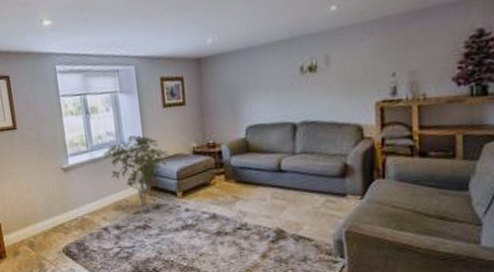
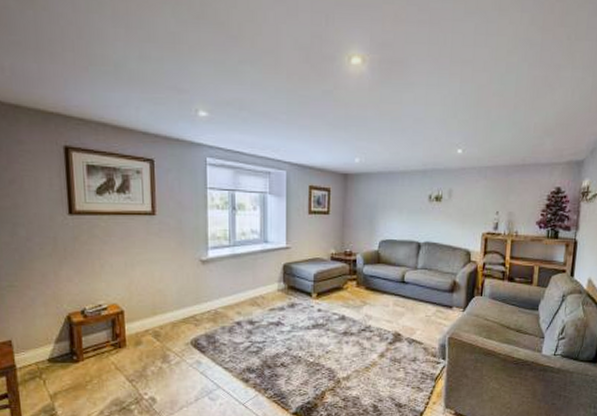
shrub: present [103,135,169,206] -> none [245,236,308,303]

